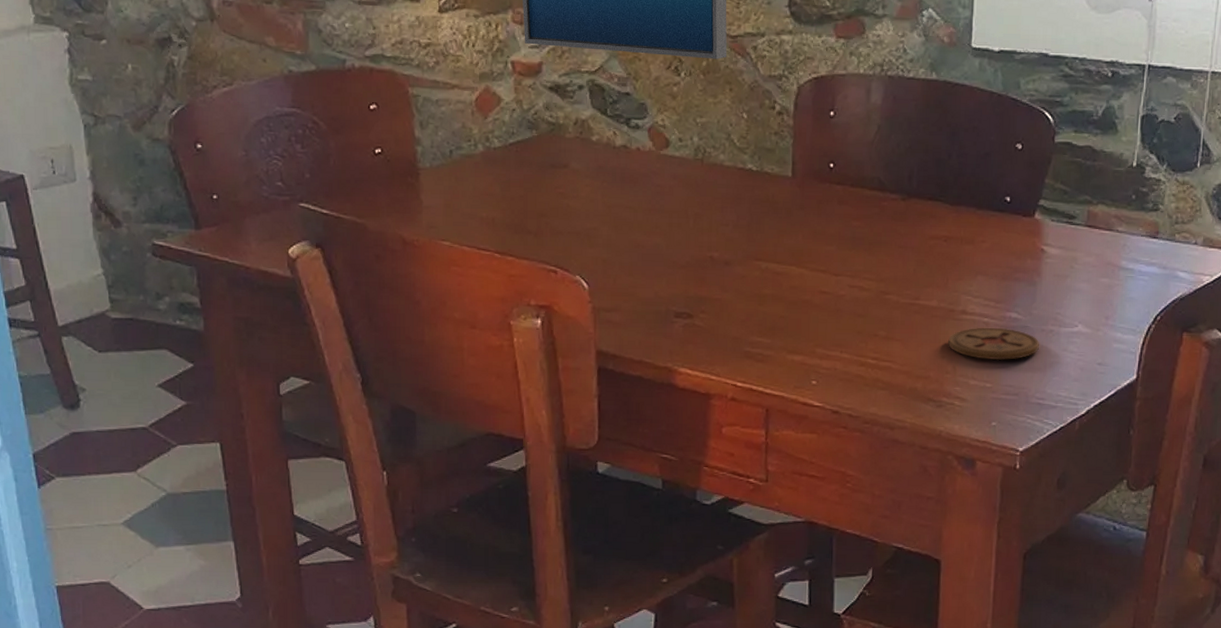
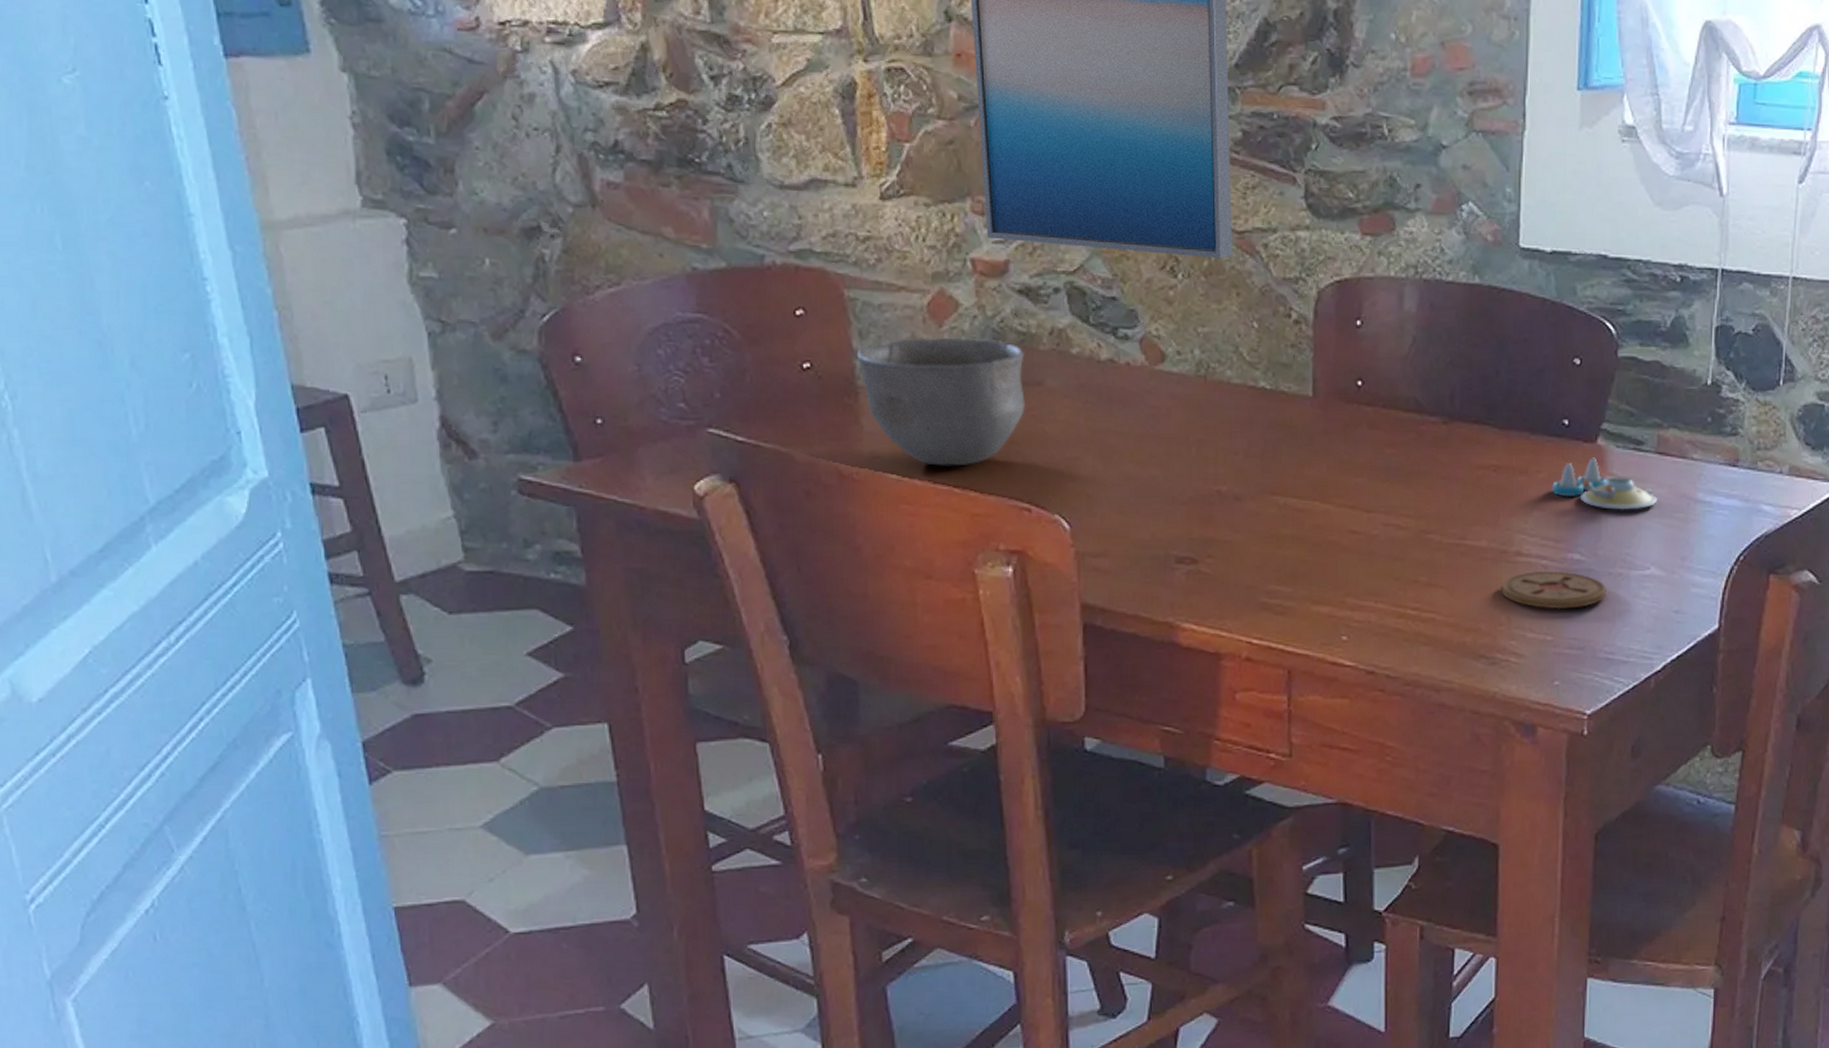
bowl: none [418,127,554,235] -> present [856,336,1026,466]
salt and pepper shaker set: none [995,230,1086,276] -> present [1552,457,1657,510]

